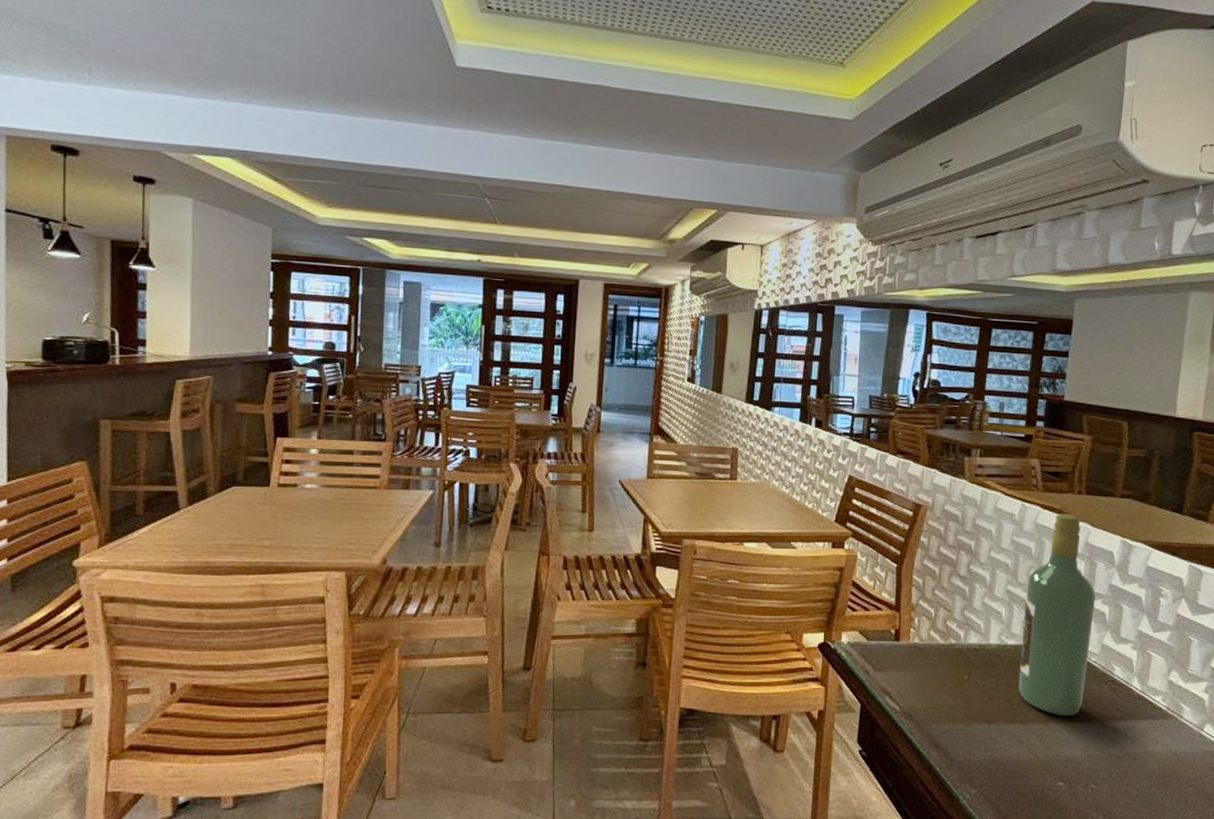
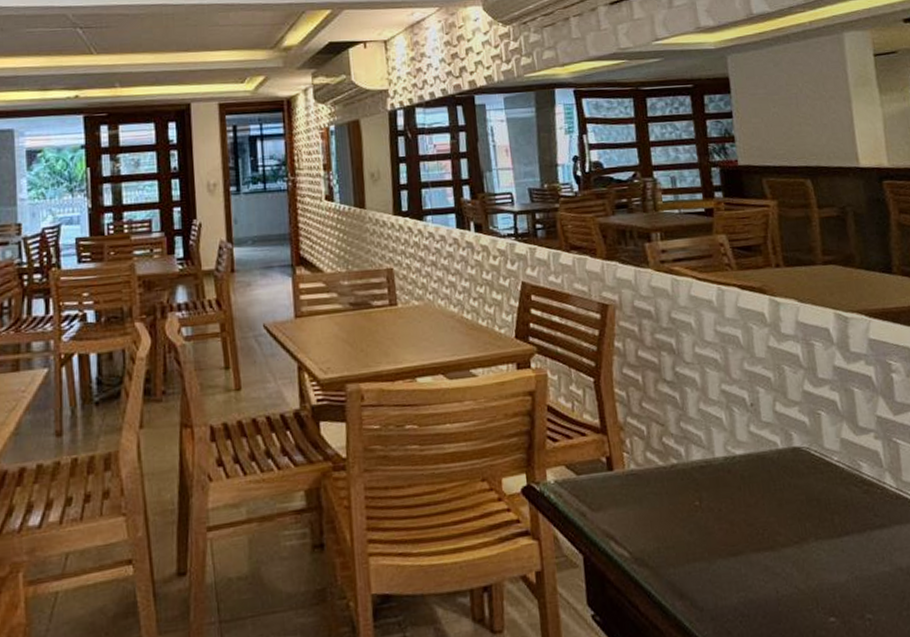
wine bottle: present [1018,513,1096,717] -> none [742,291,835,534]

